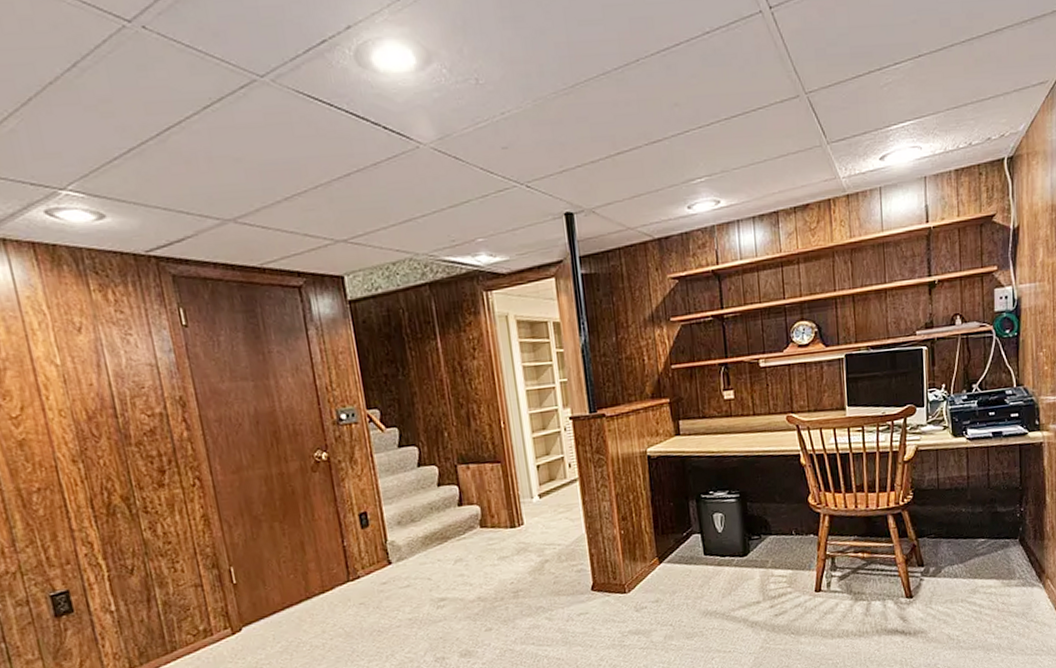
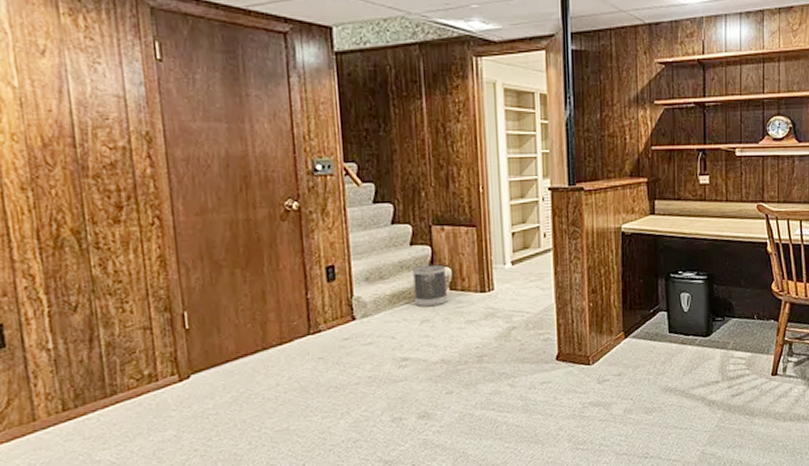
wastebasket: none [442,503,480,547] -> present [413,264,449,308]

